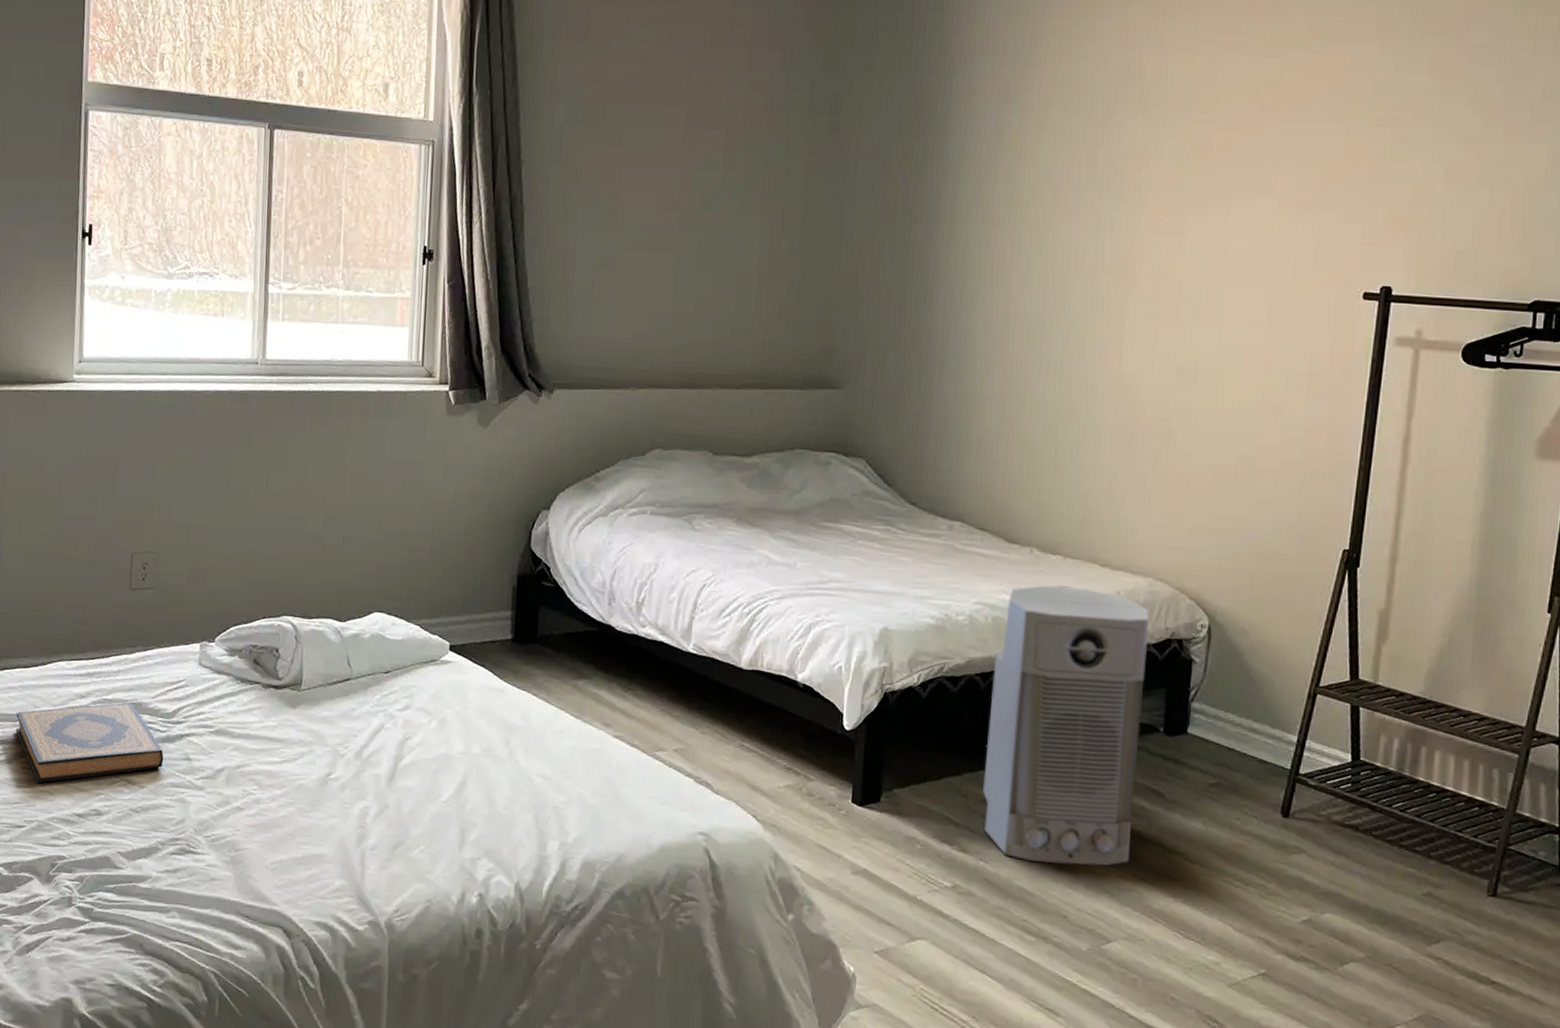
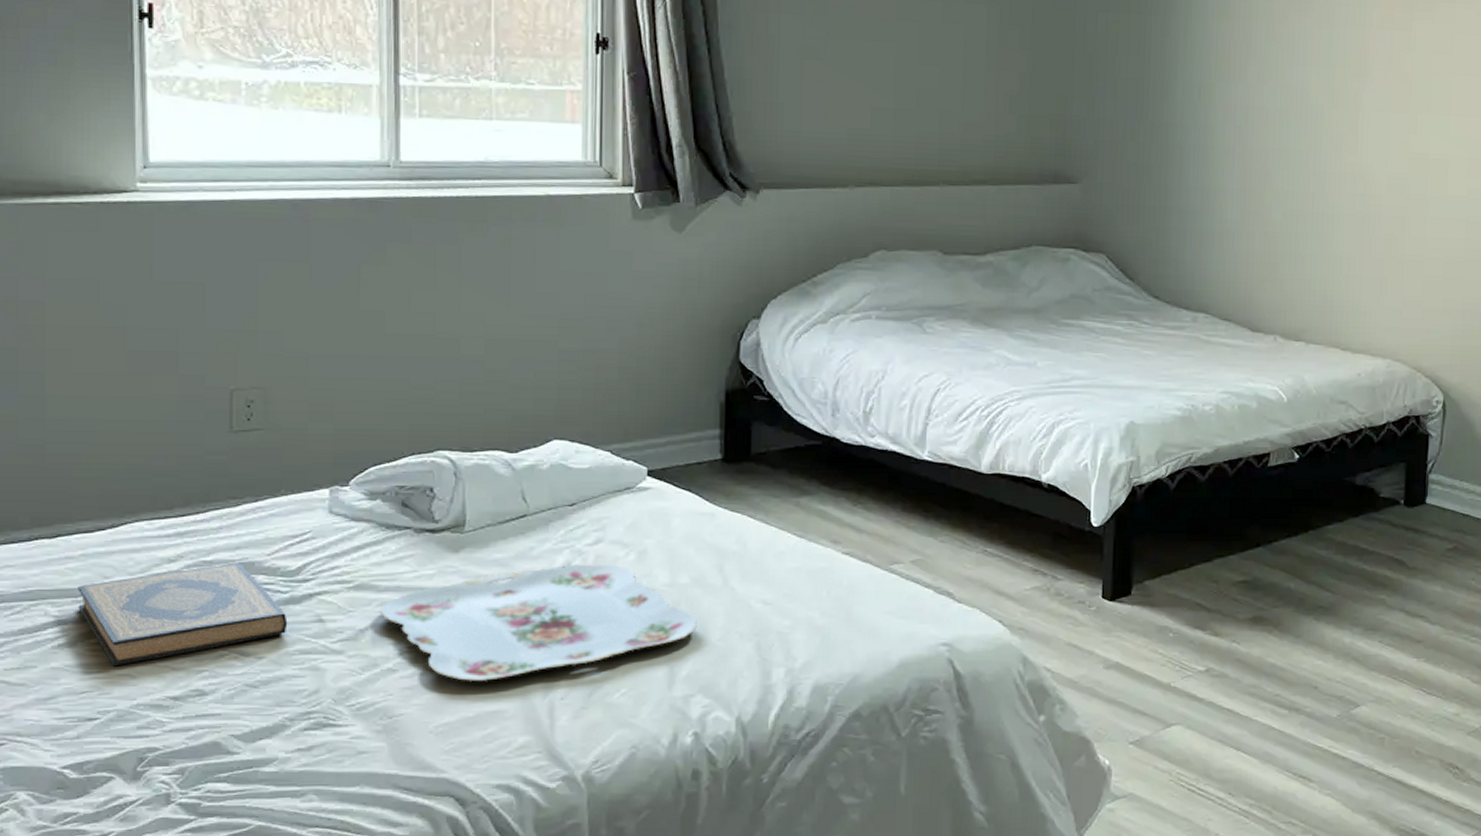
serving tray: none [233,726,486,827] -> present [380,564,697,682]
air purifier: present [983,585,1149,866] -> none [1233,371,1388,639]

